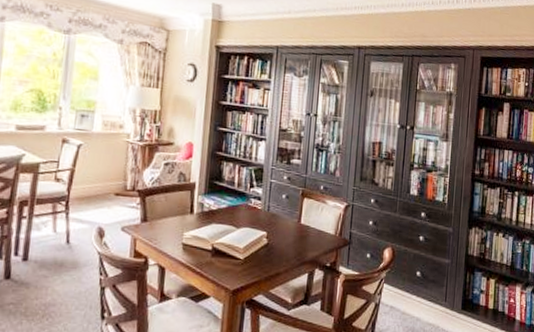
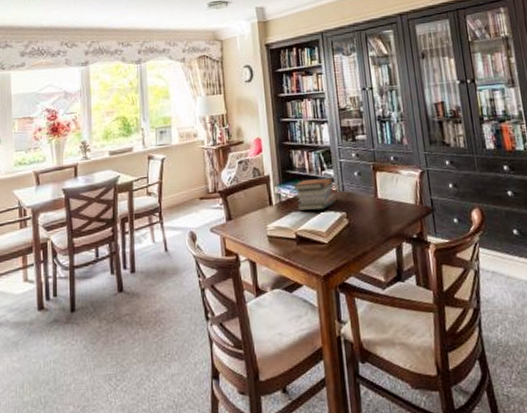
book stack: none [216,193,262,226] -> present [292,178,337,211]

